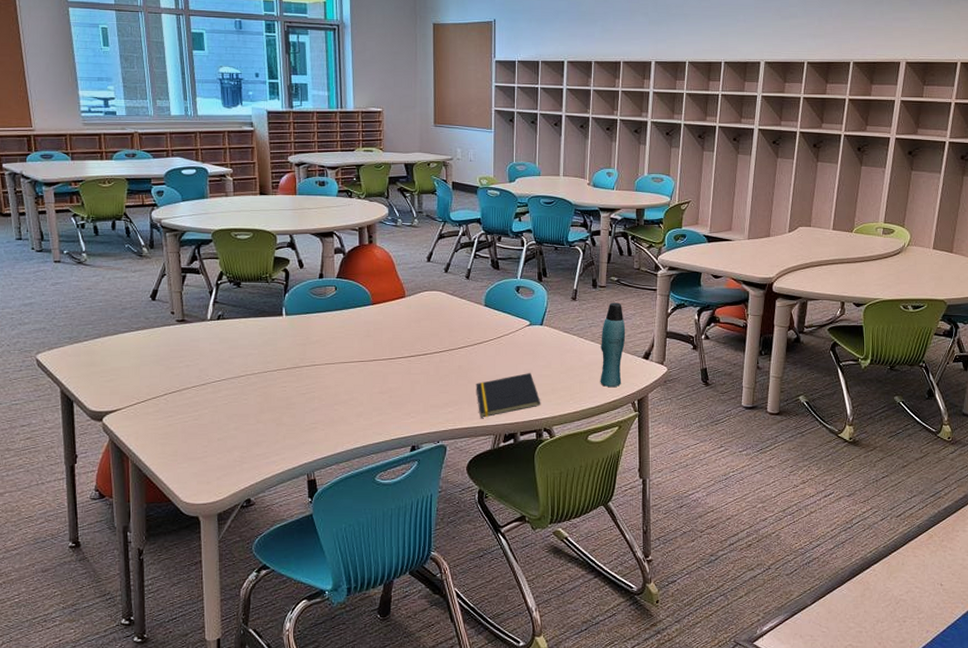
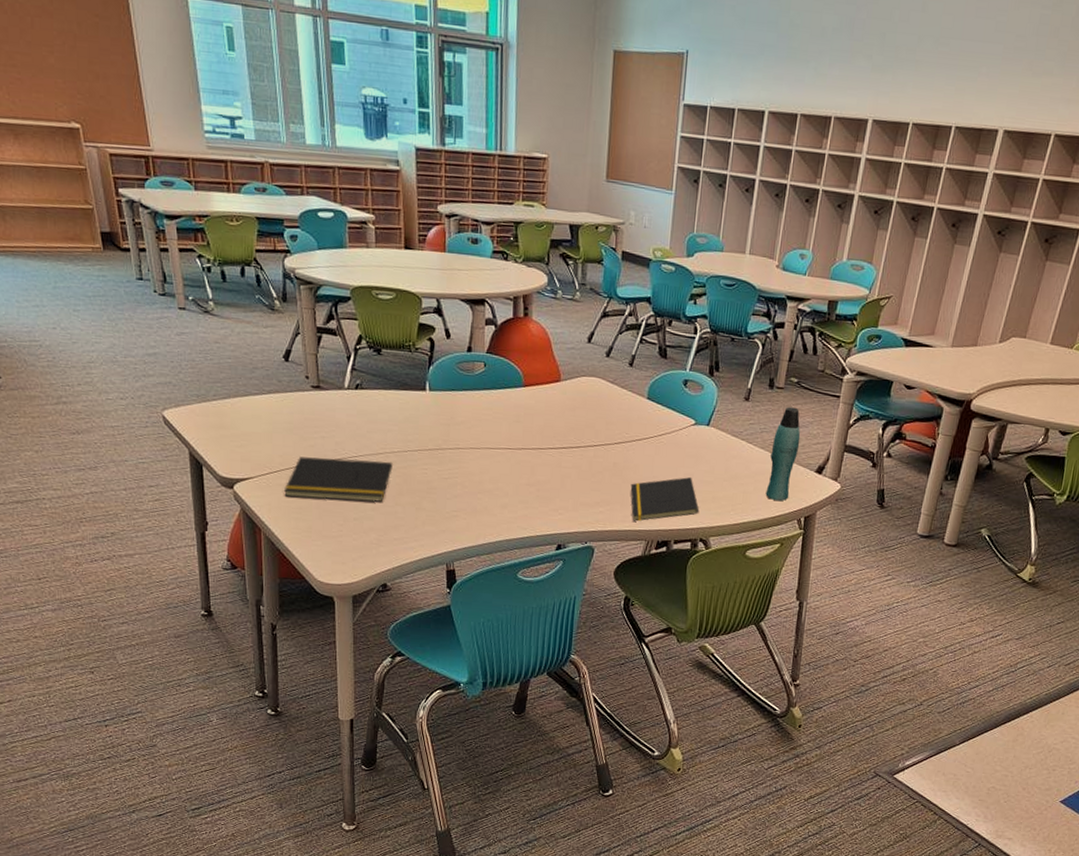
notepad: none [151,383,254,424] -> present [284,456,393,503]

